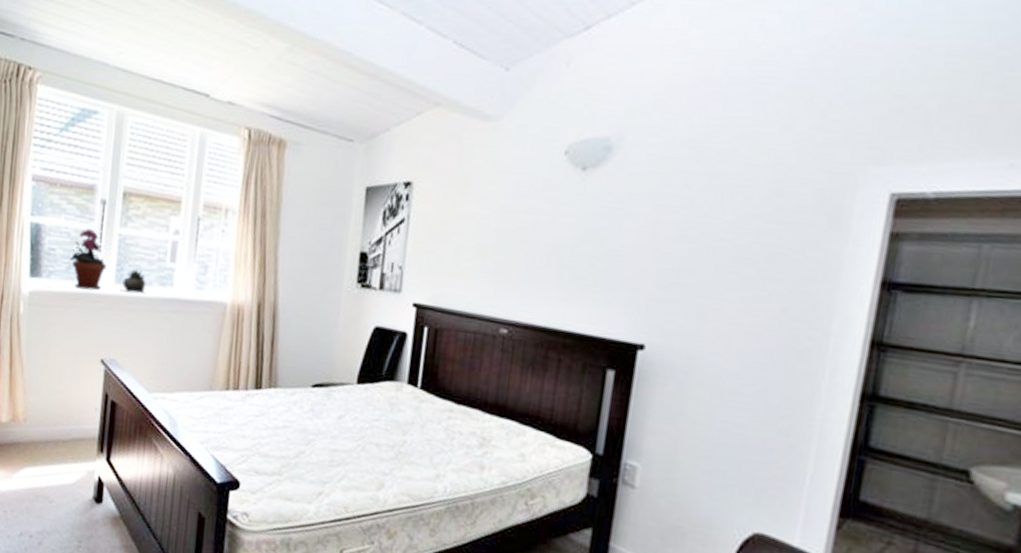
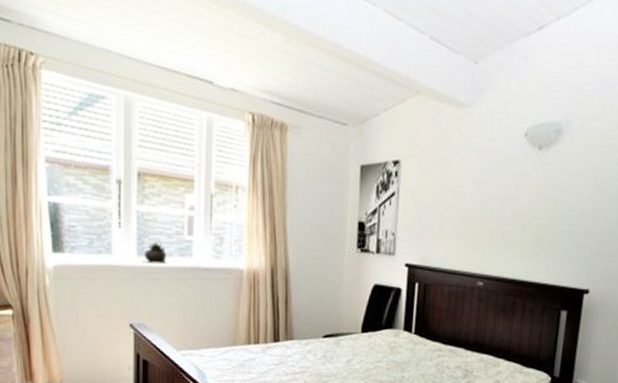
potted plant: present [69,229,107,291] -> none [91,206,127,263]

